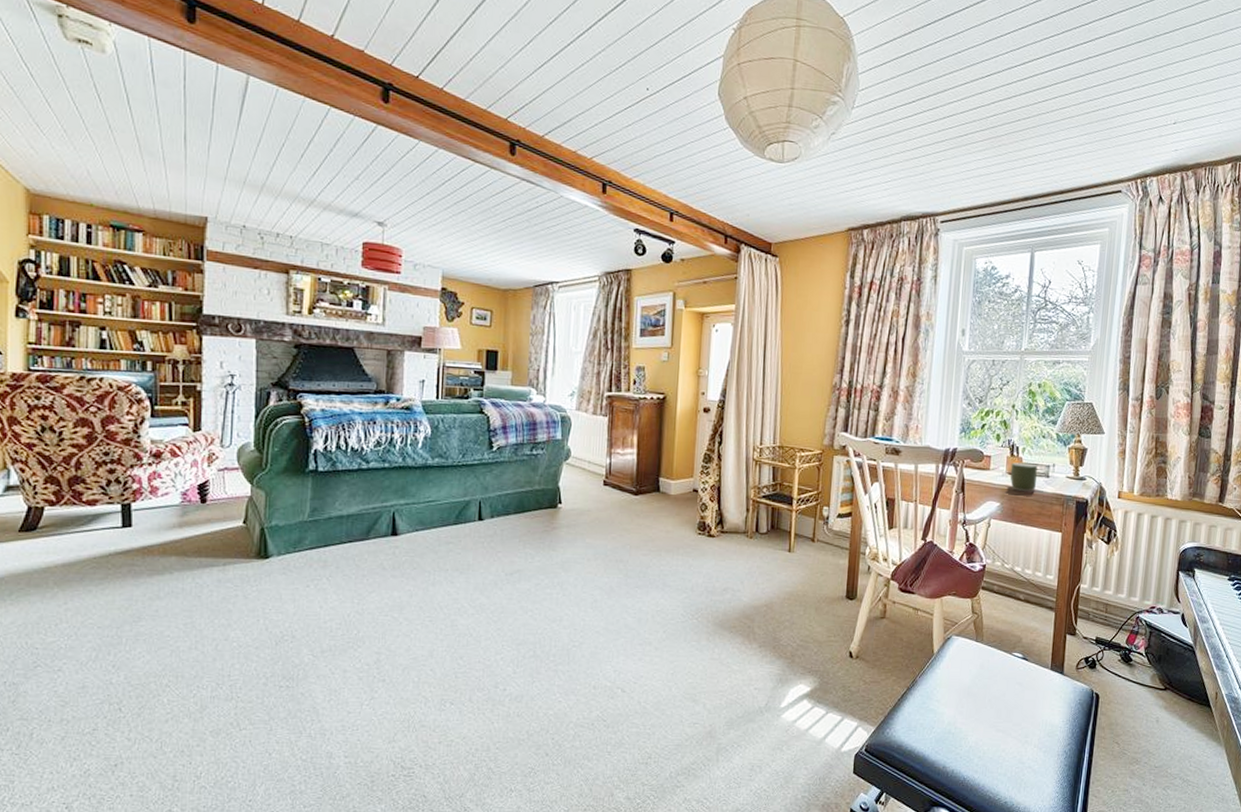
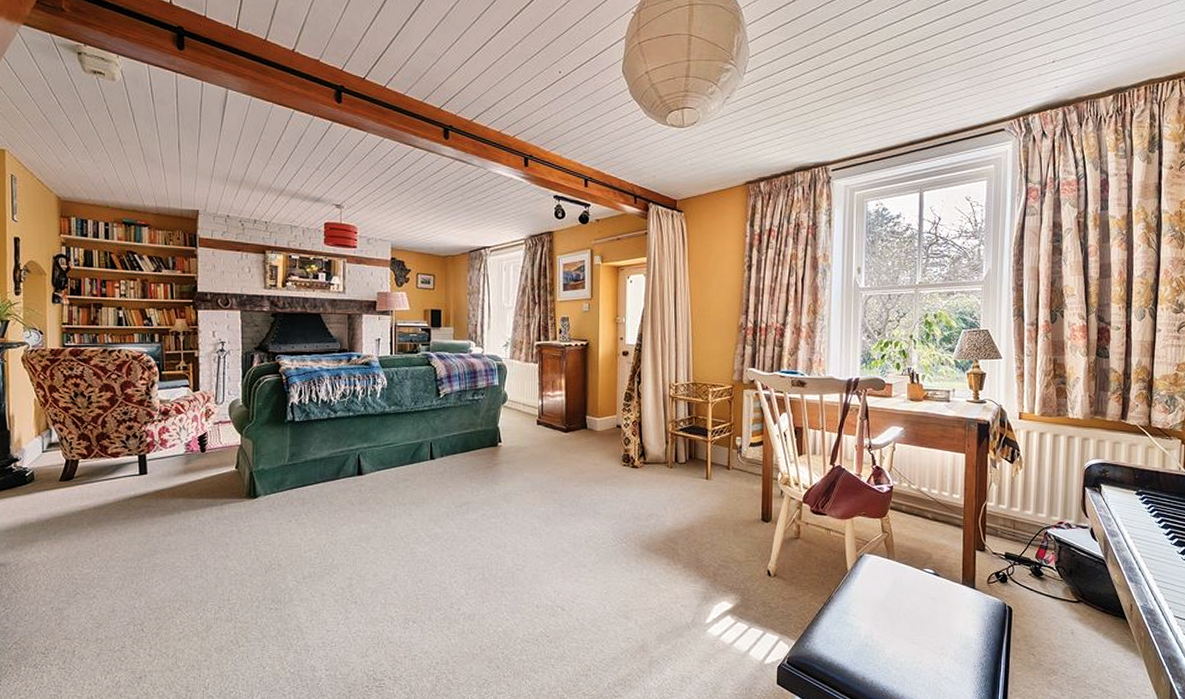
mug: present [1010,462,1037,491] -> none [911,389,938,416]

